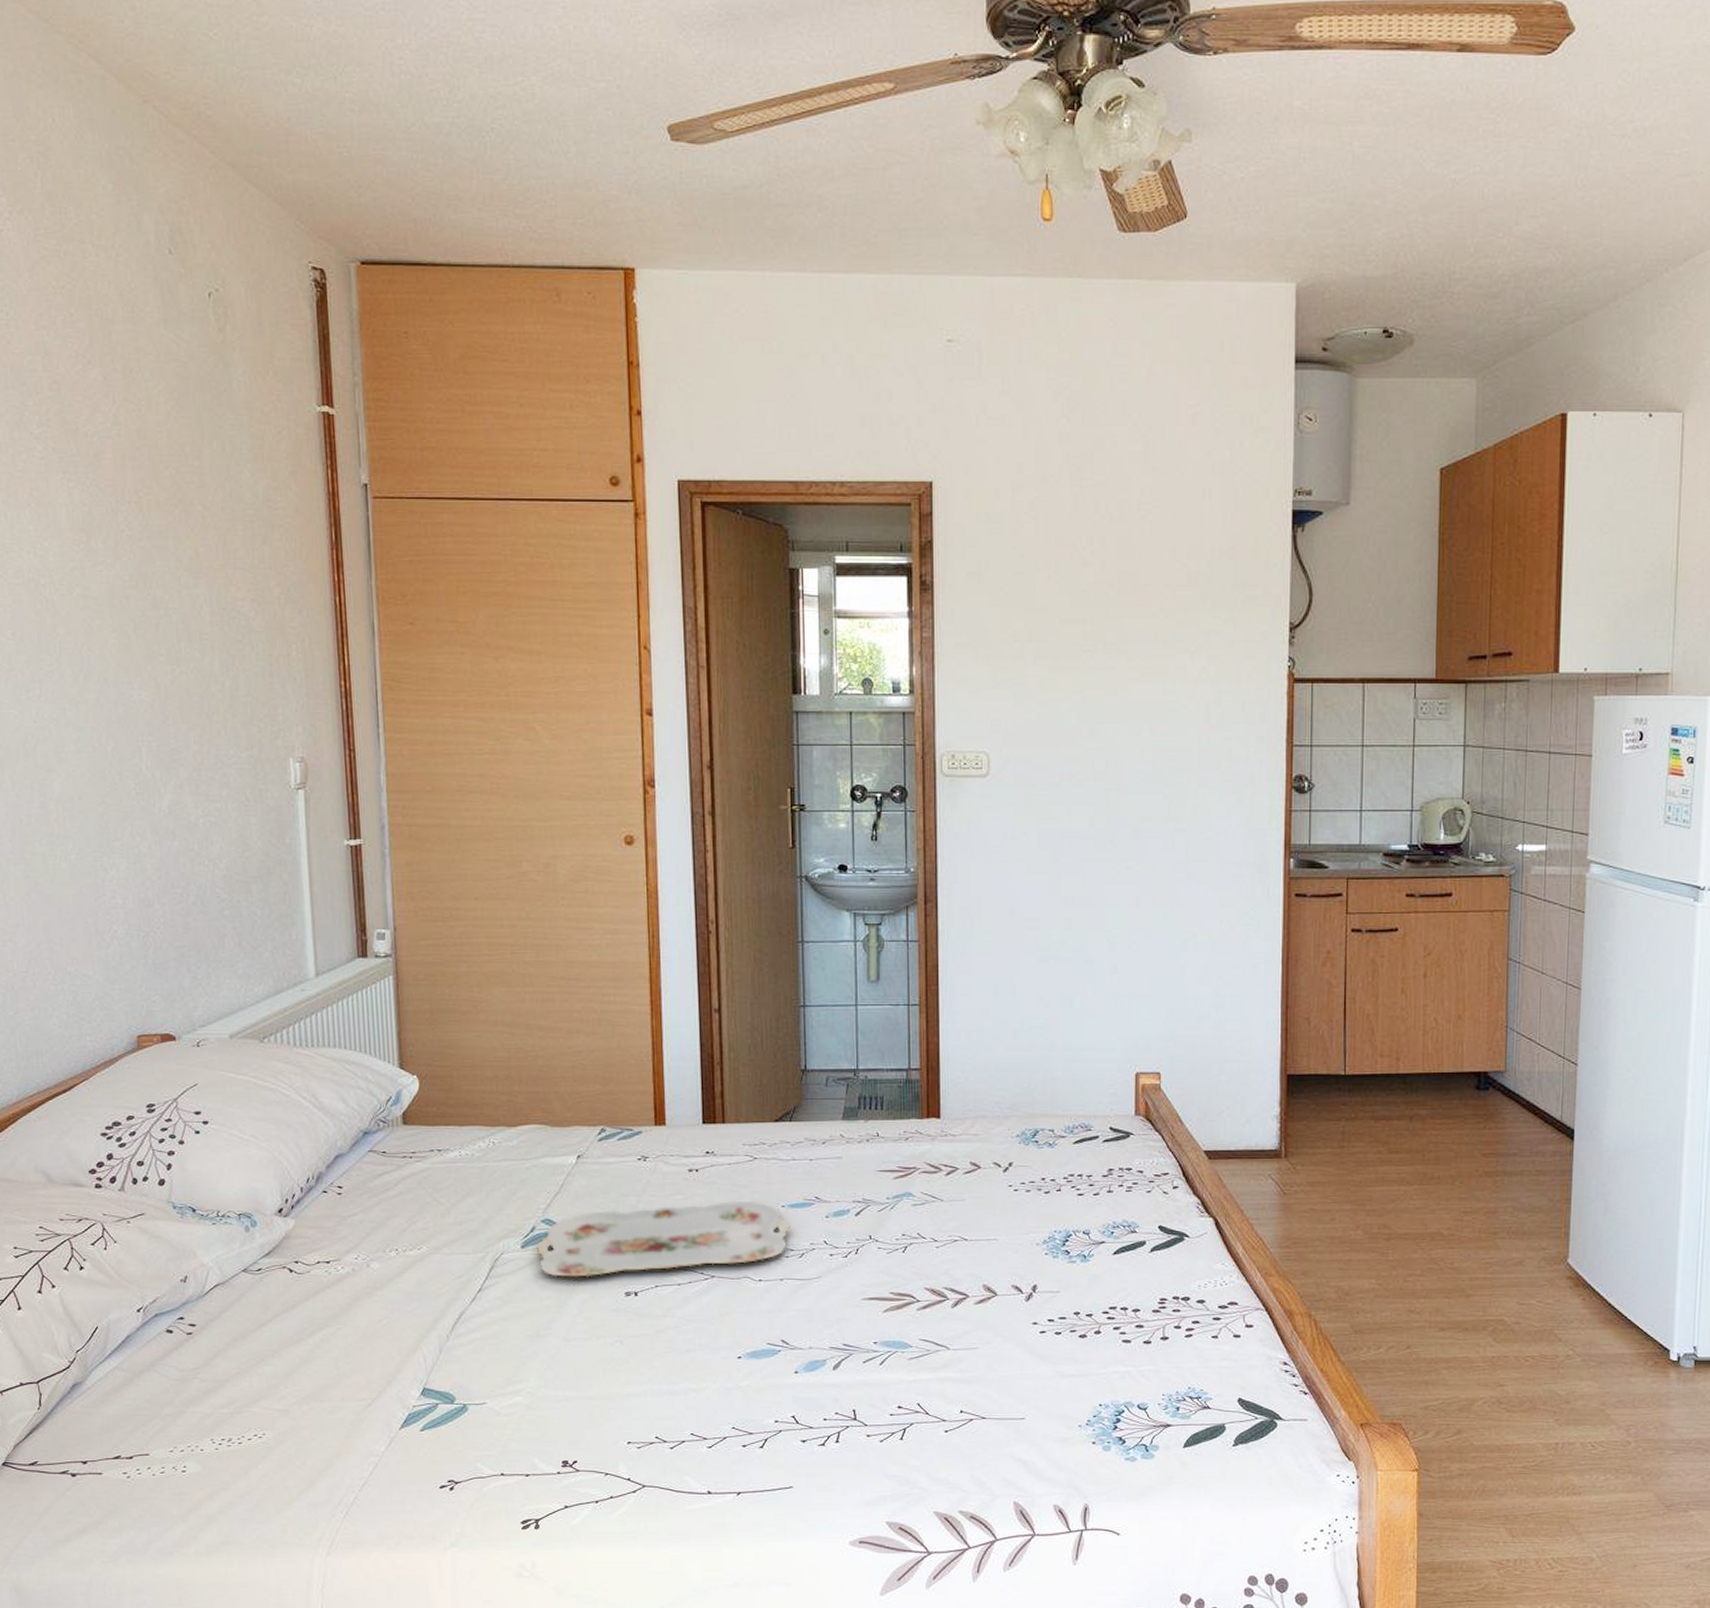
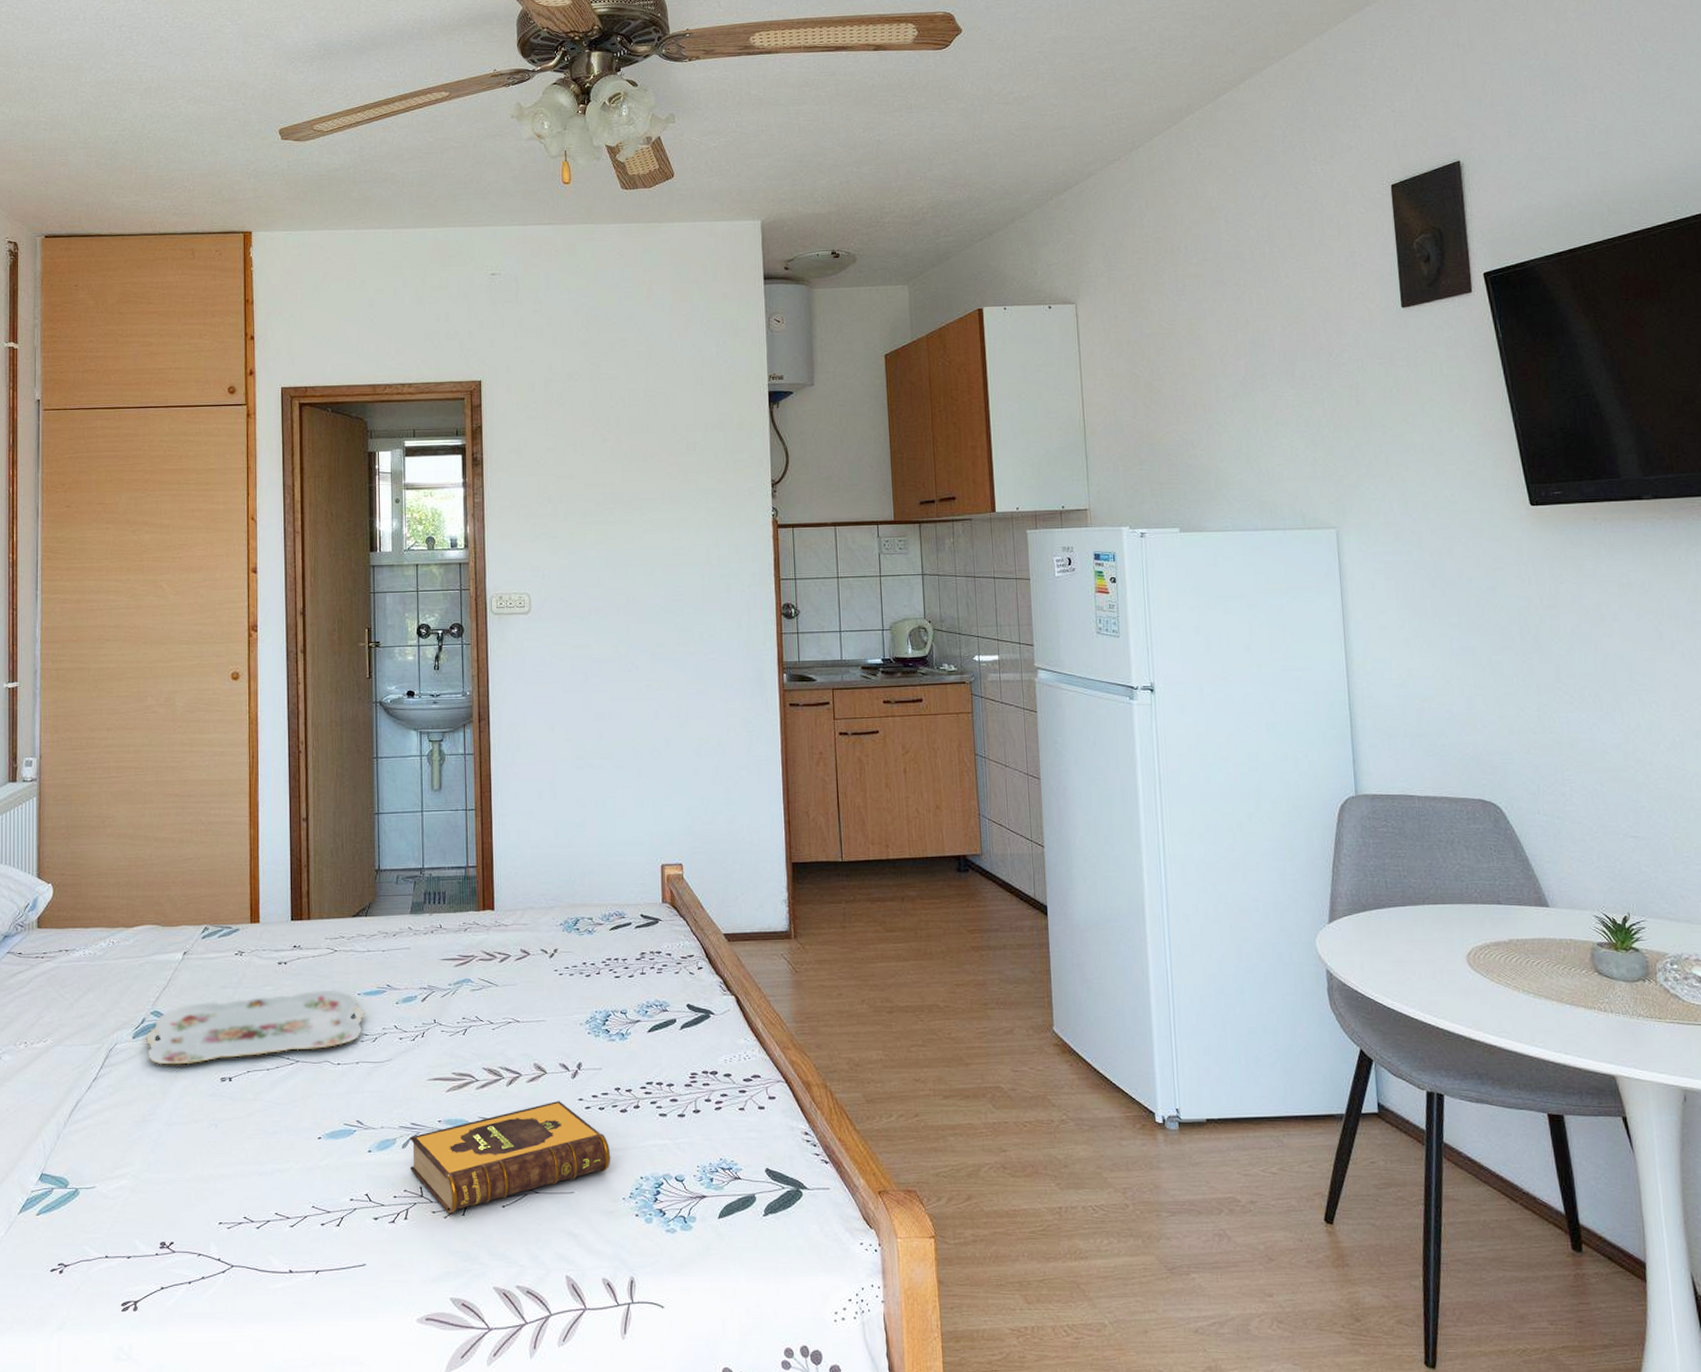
hardback book: none [842,1323,1067,1437] -> present [410,1100,611,1214]

